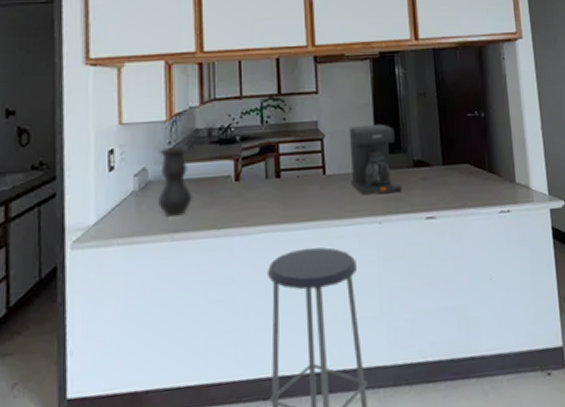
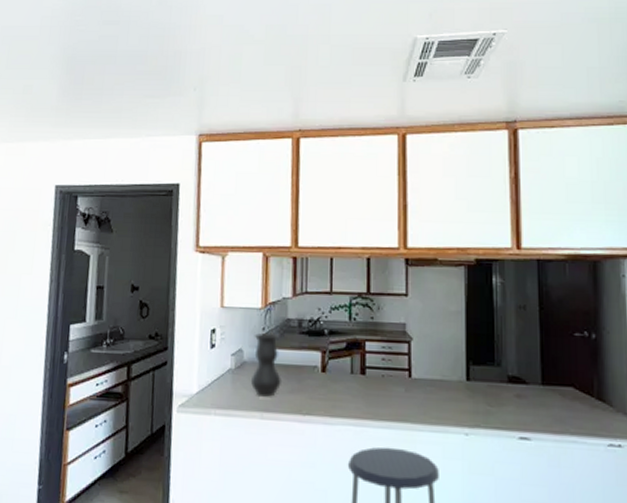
coffee maker: present [349,123,402,196] -> none [438,332,494,406]

